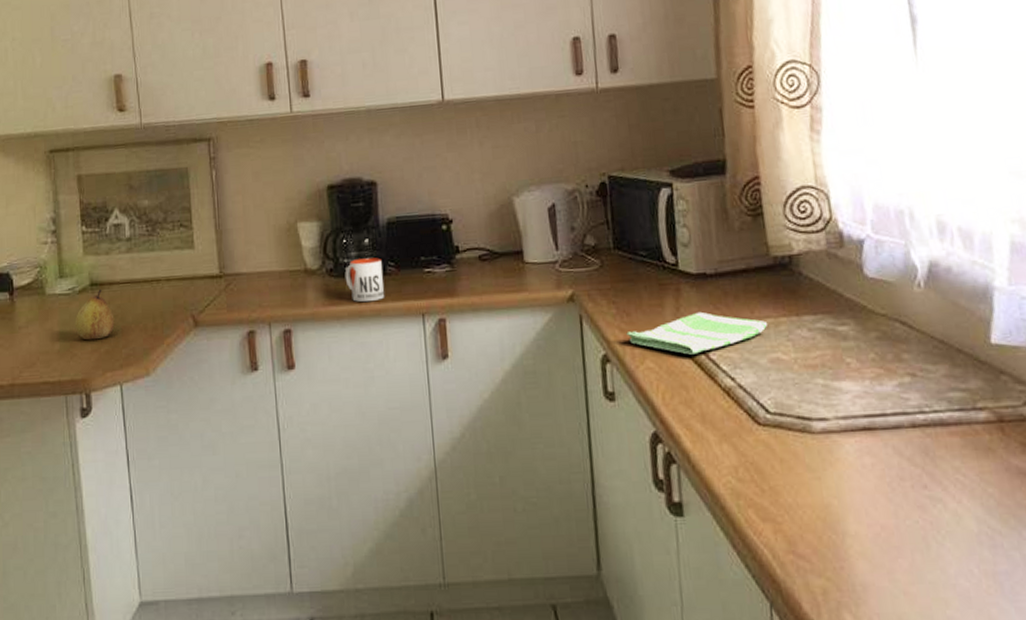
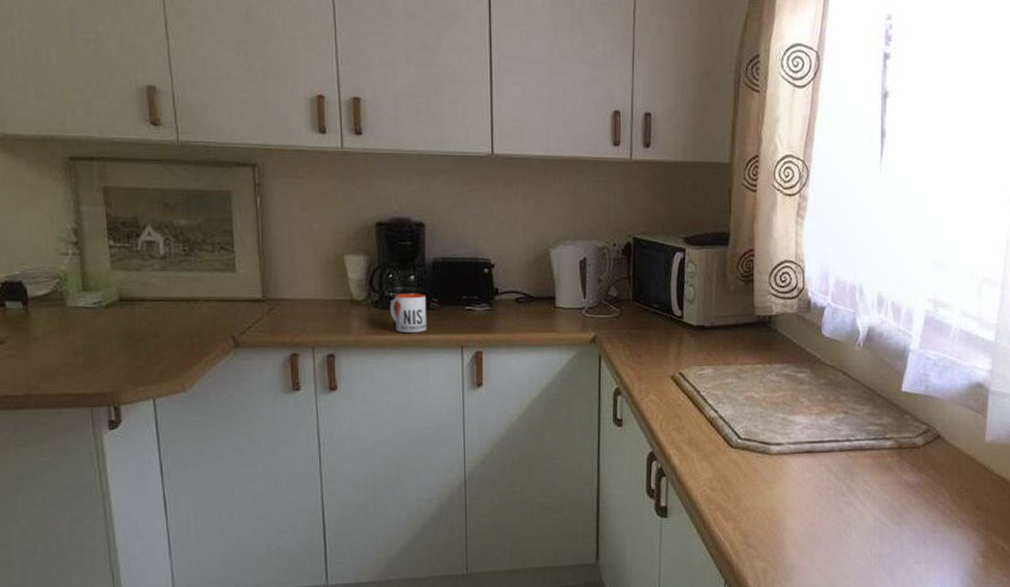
fruit: present [74,288,115,341] -> none [101,304,147,355]
dish towel: present [626,311,767,355] -> none [636,356,746,391]

